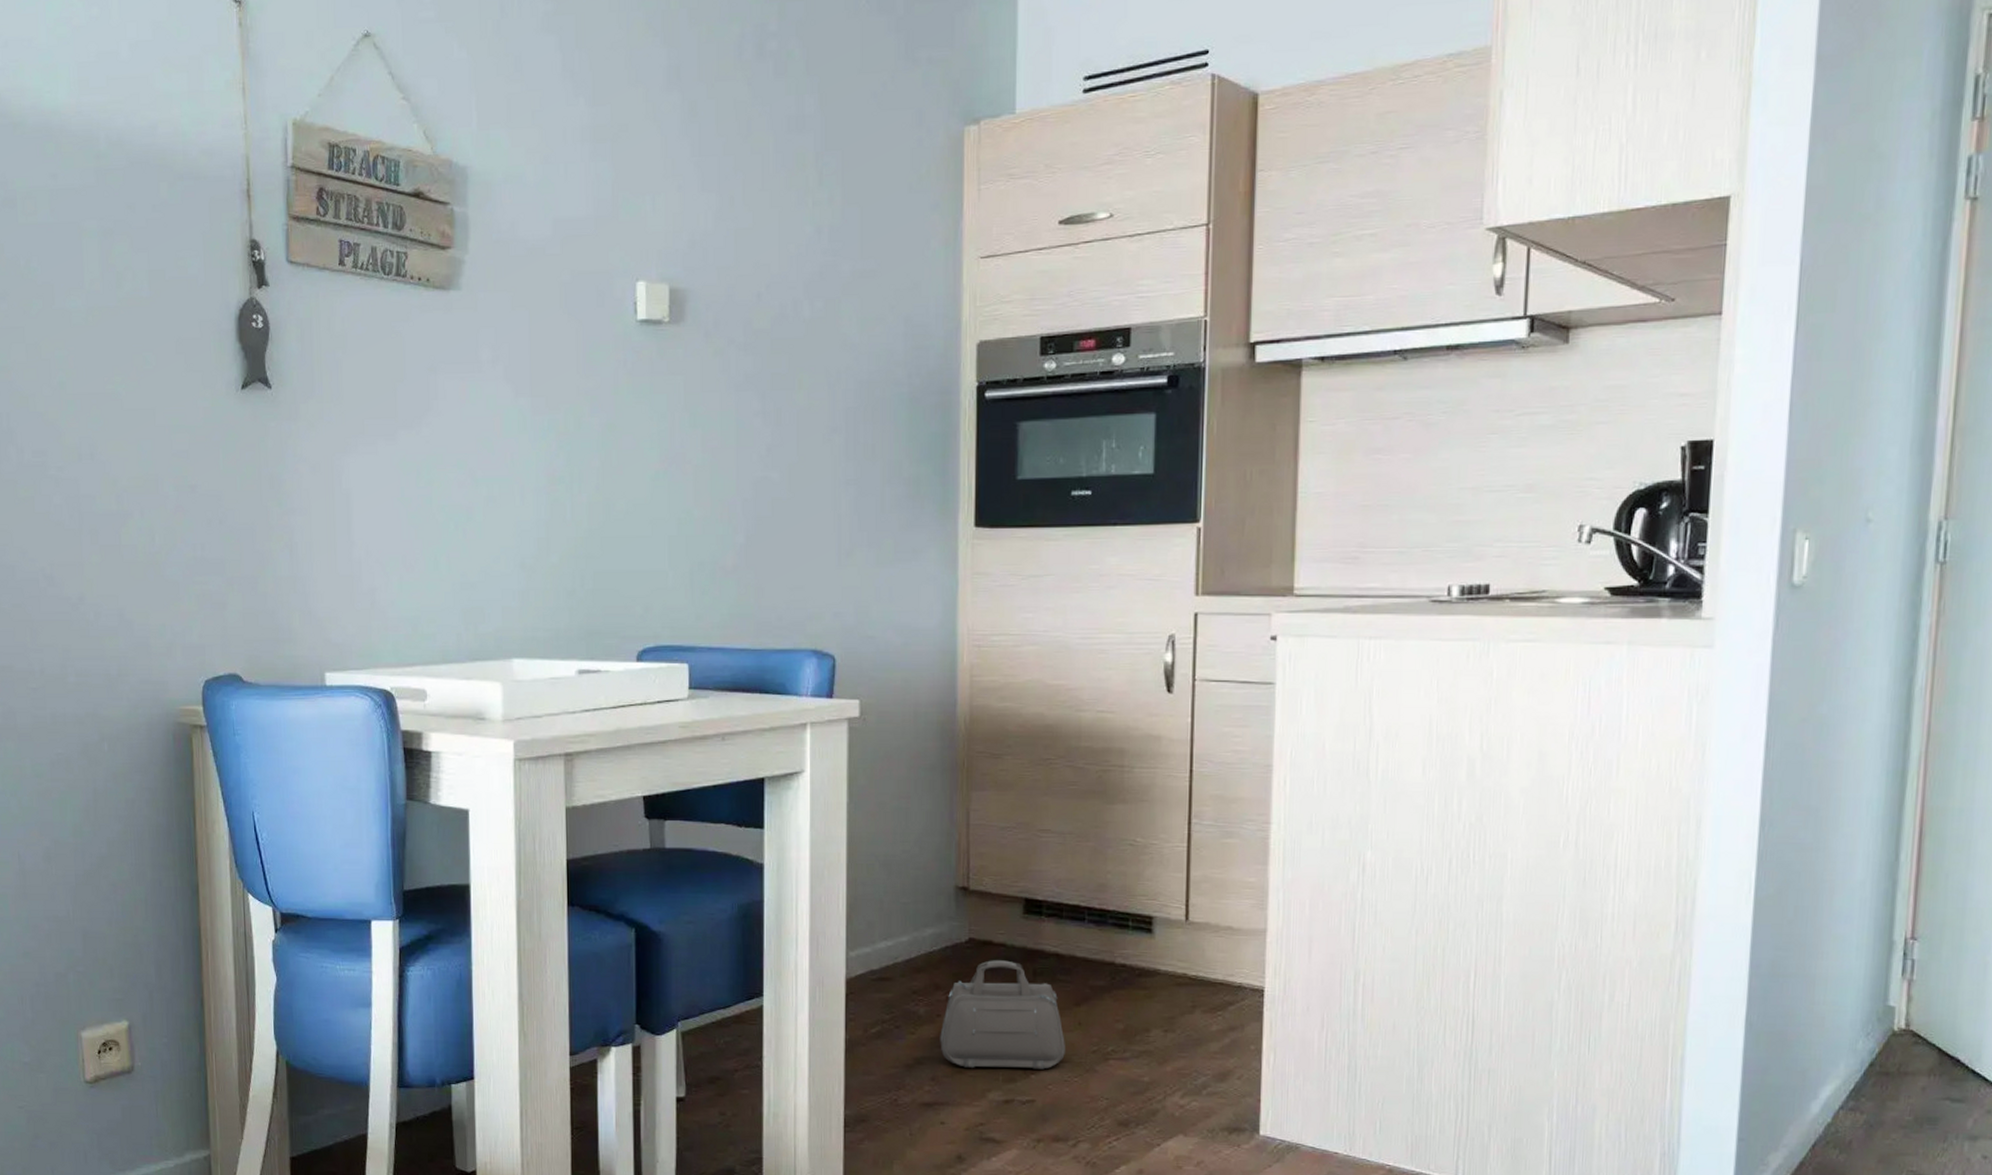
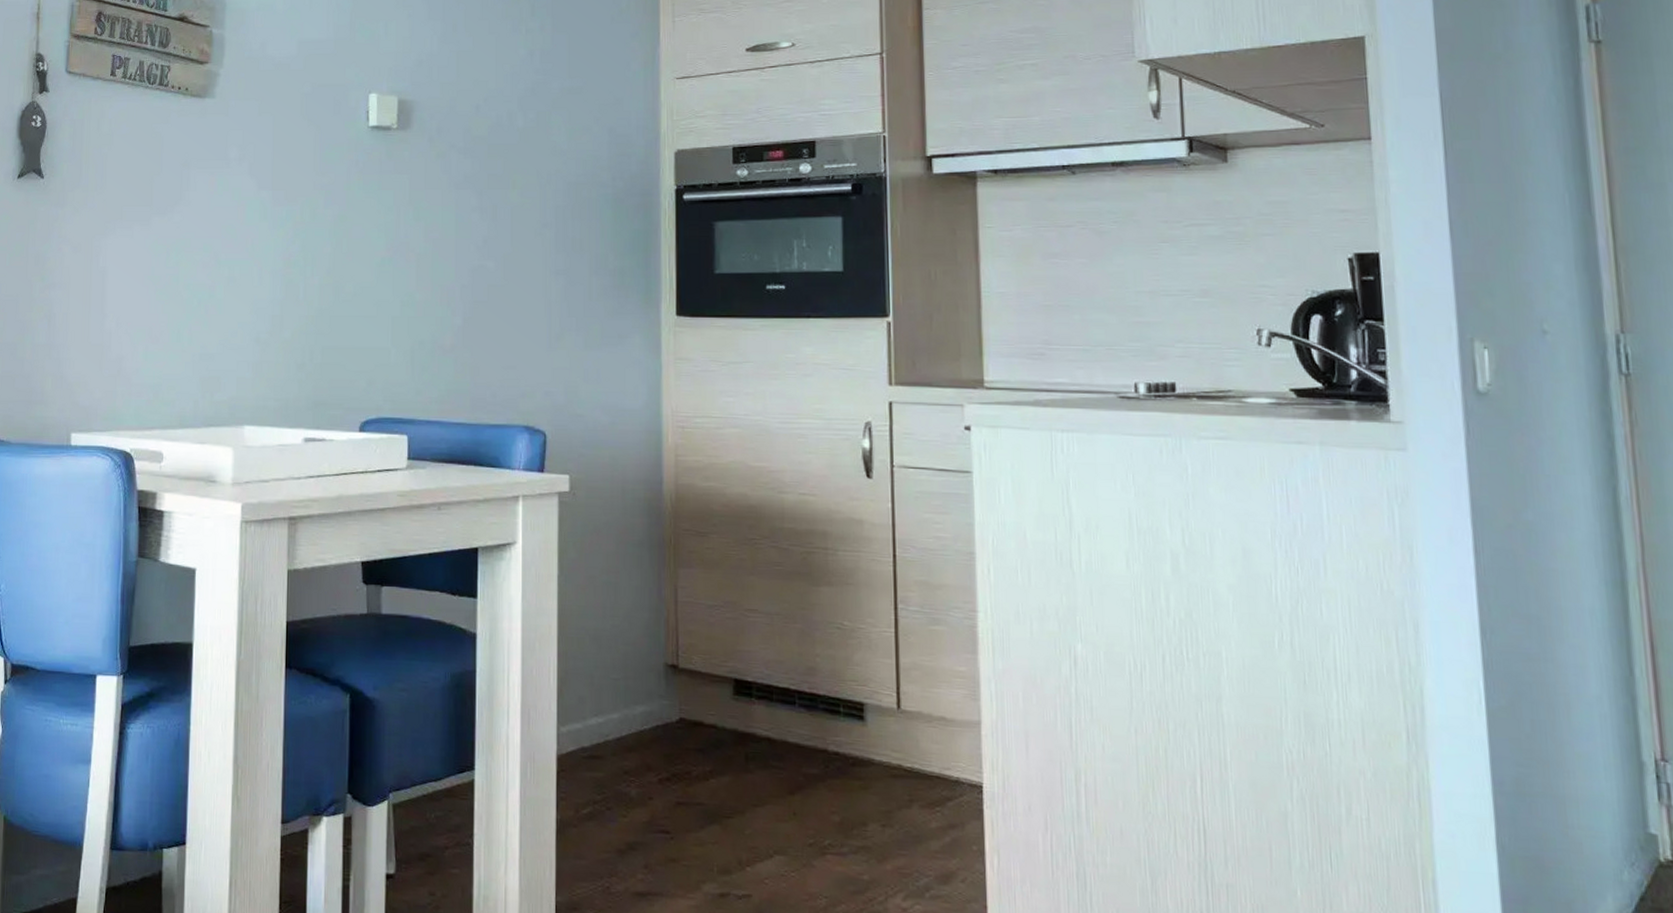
handbag: present [940,960,1065,1070] -> none [652,742,781,862]

